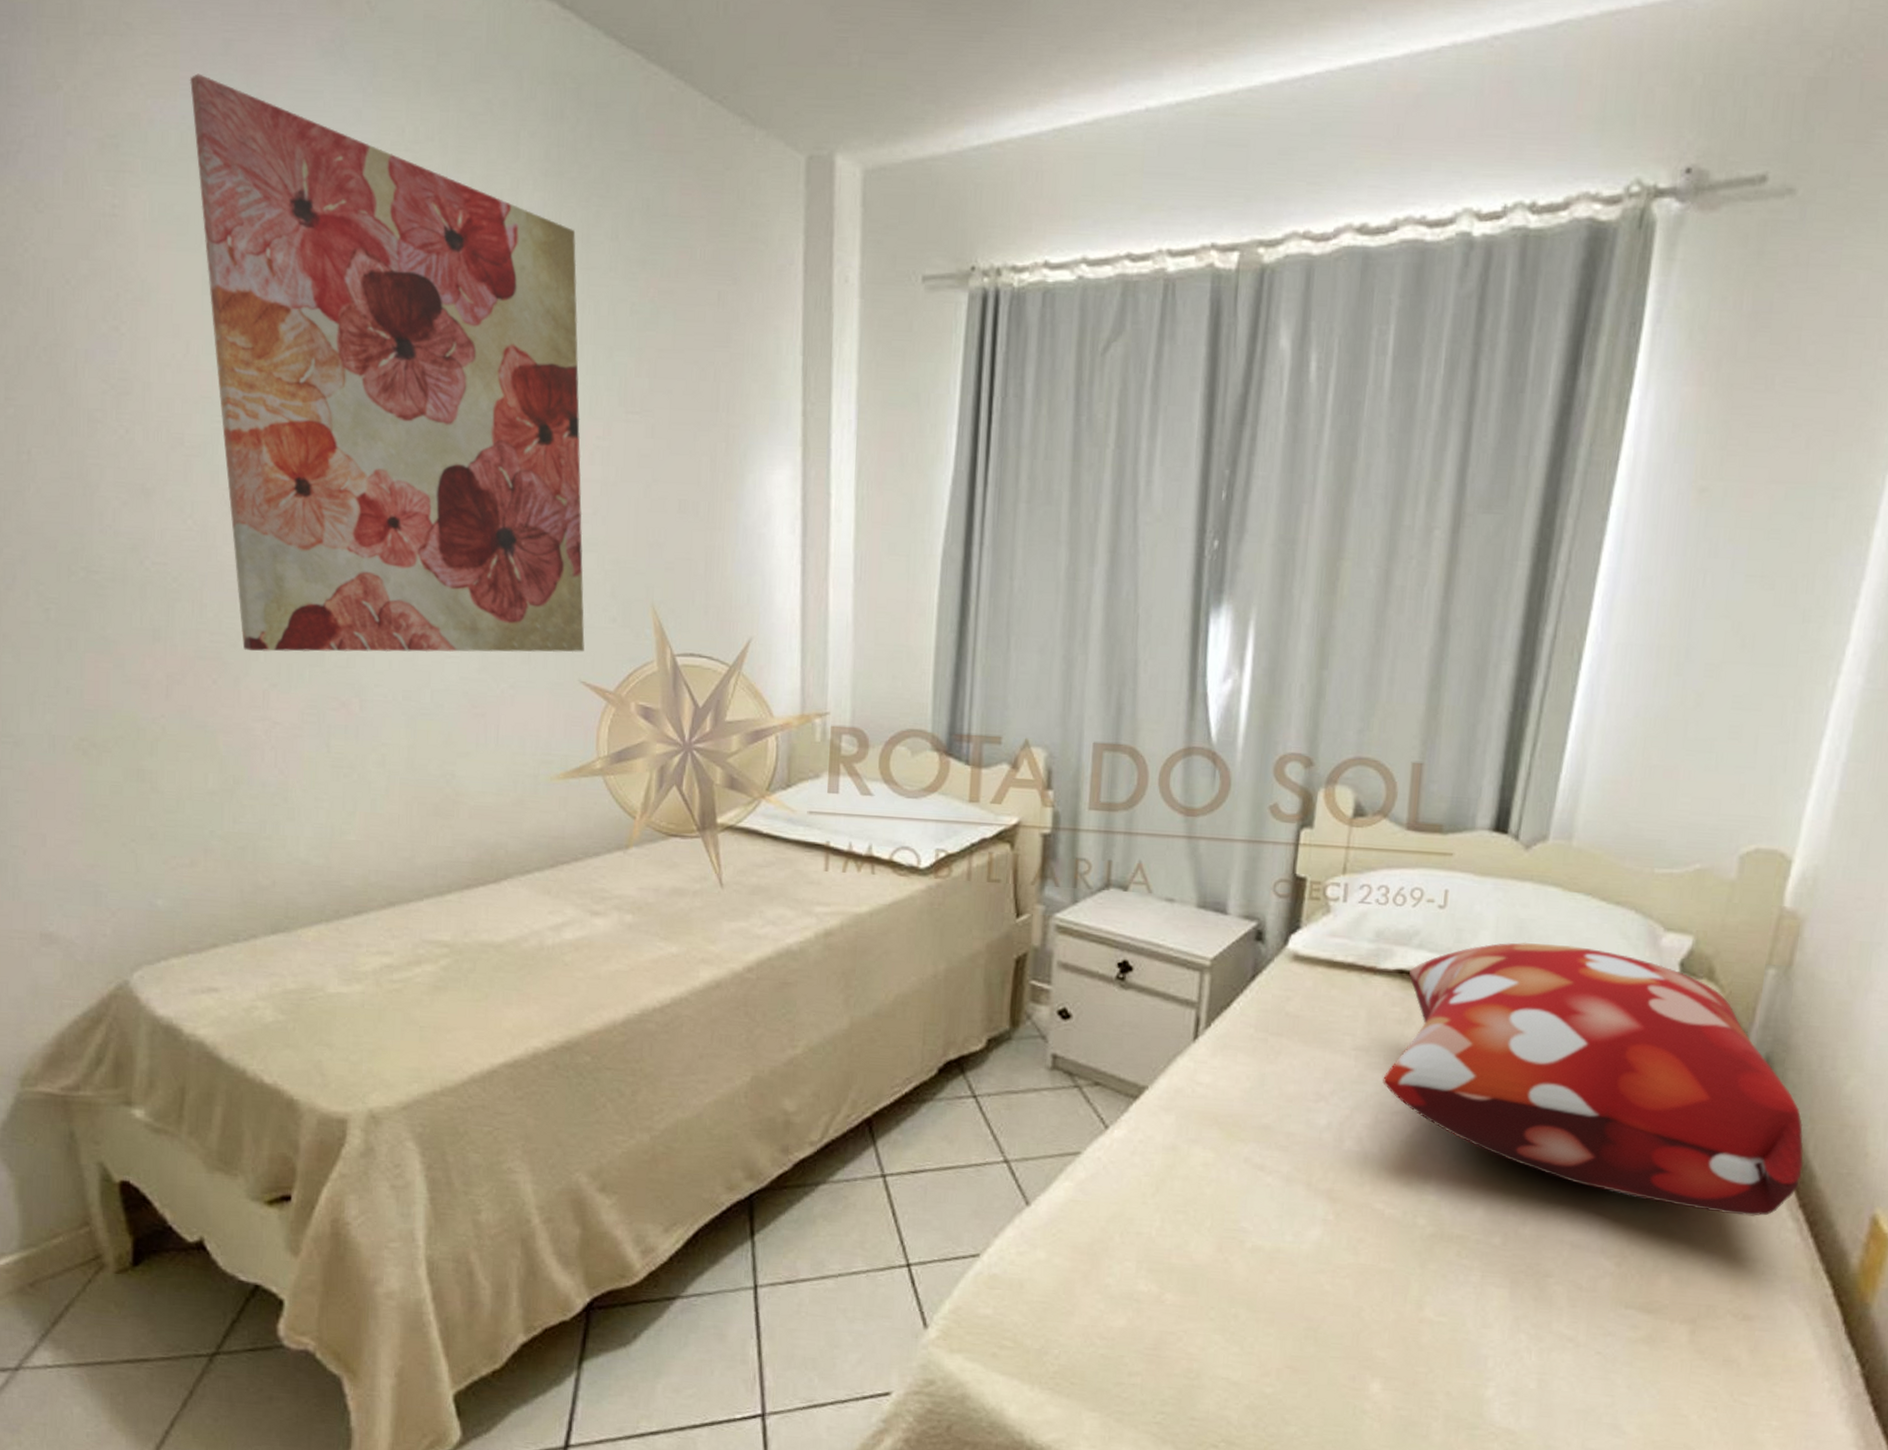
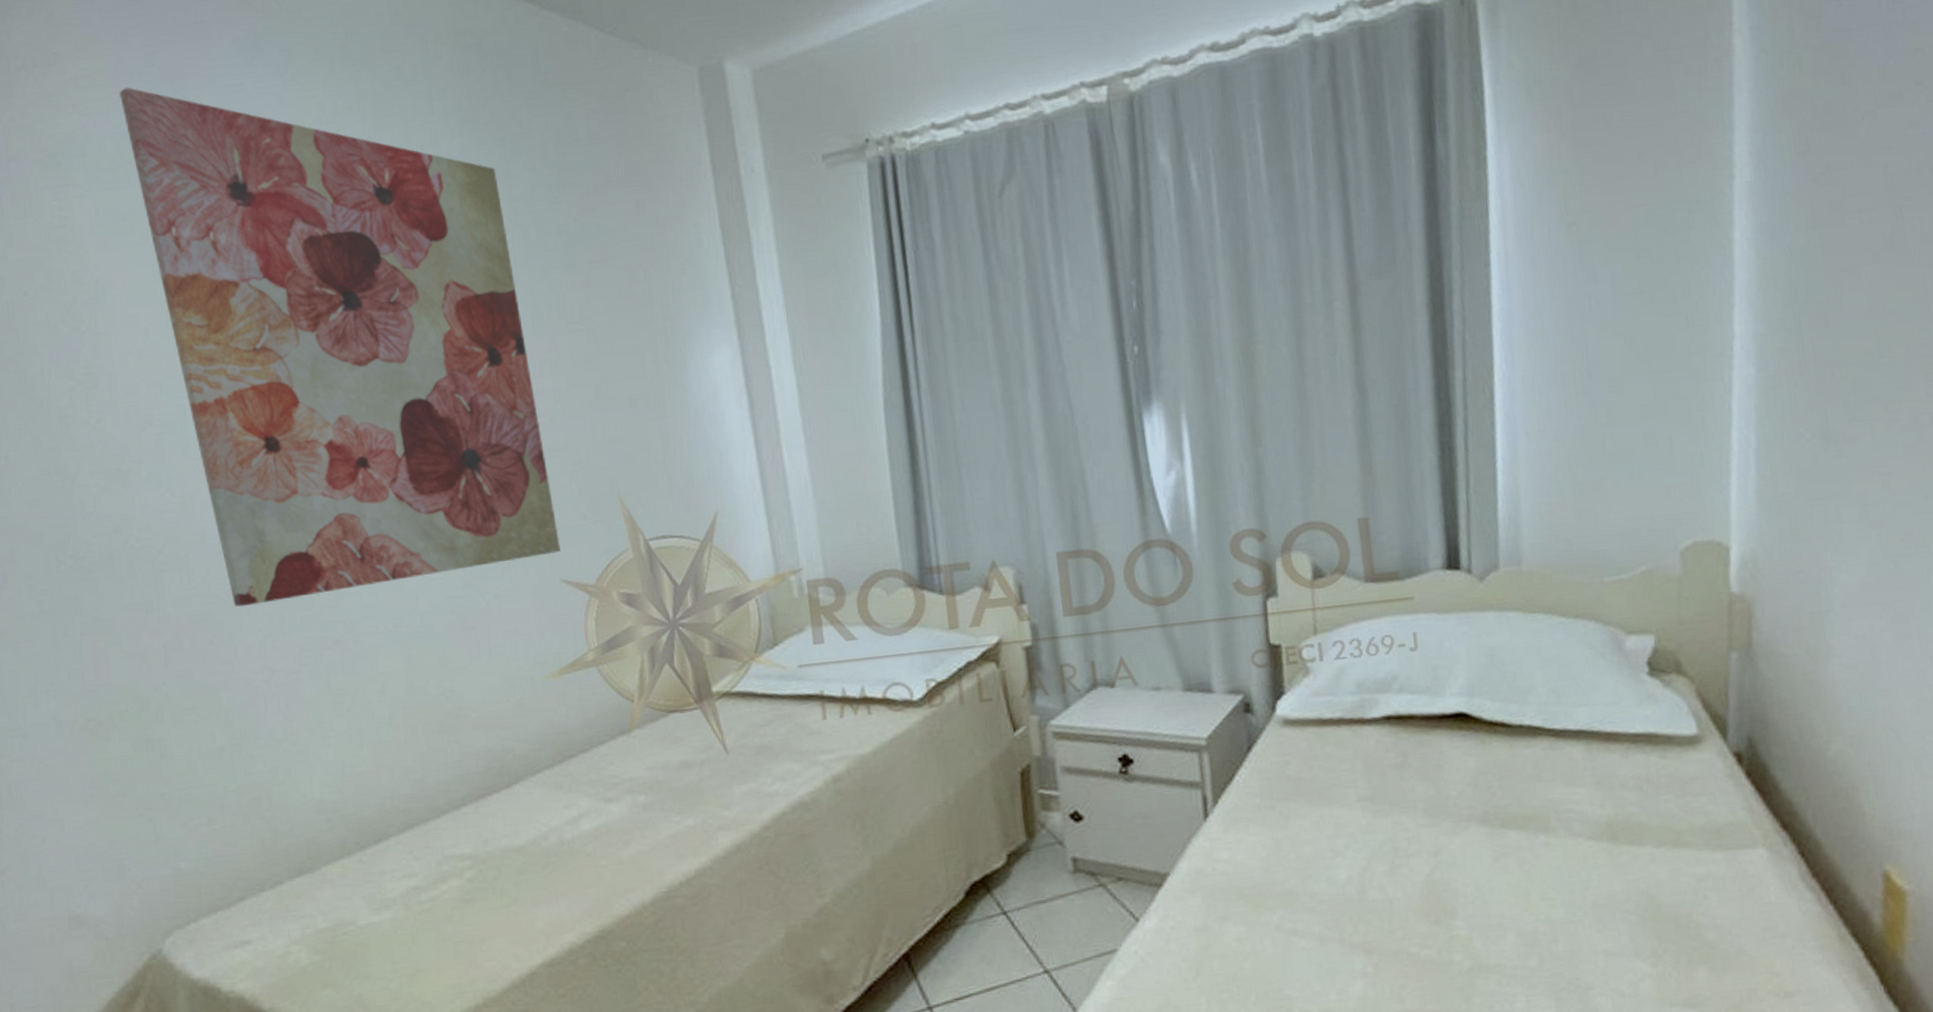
decorative pillow: present [1383,942,1804,1216] -> none [1392,663,1808,897]

